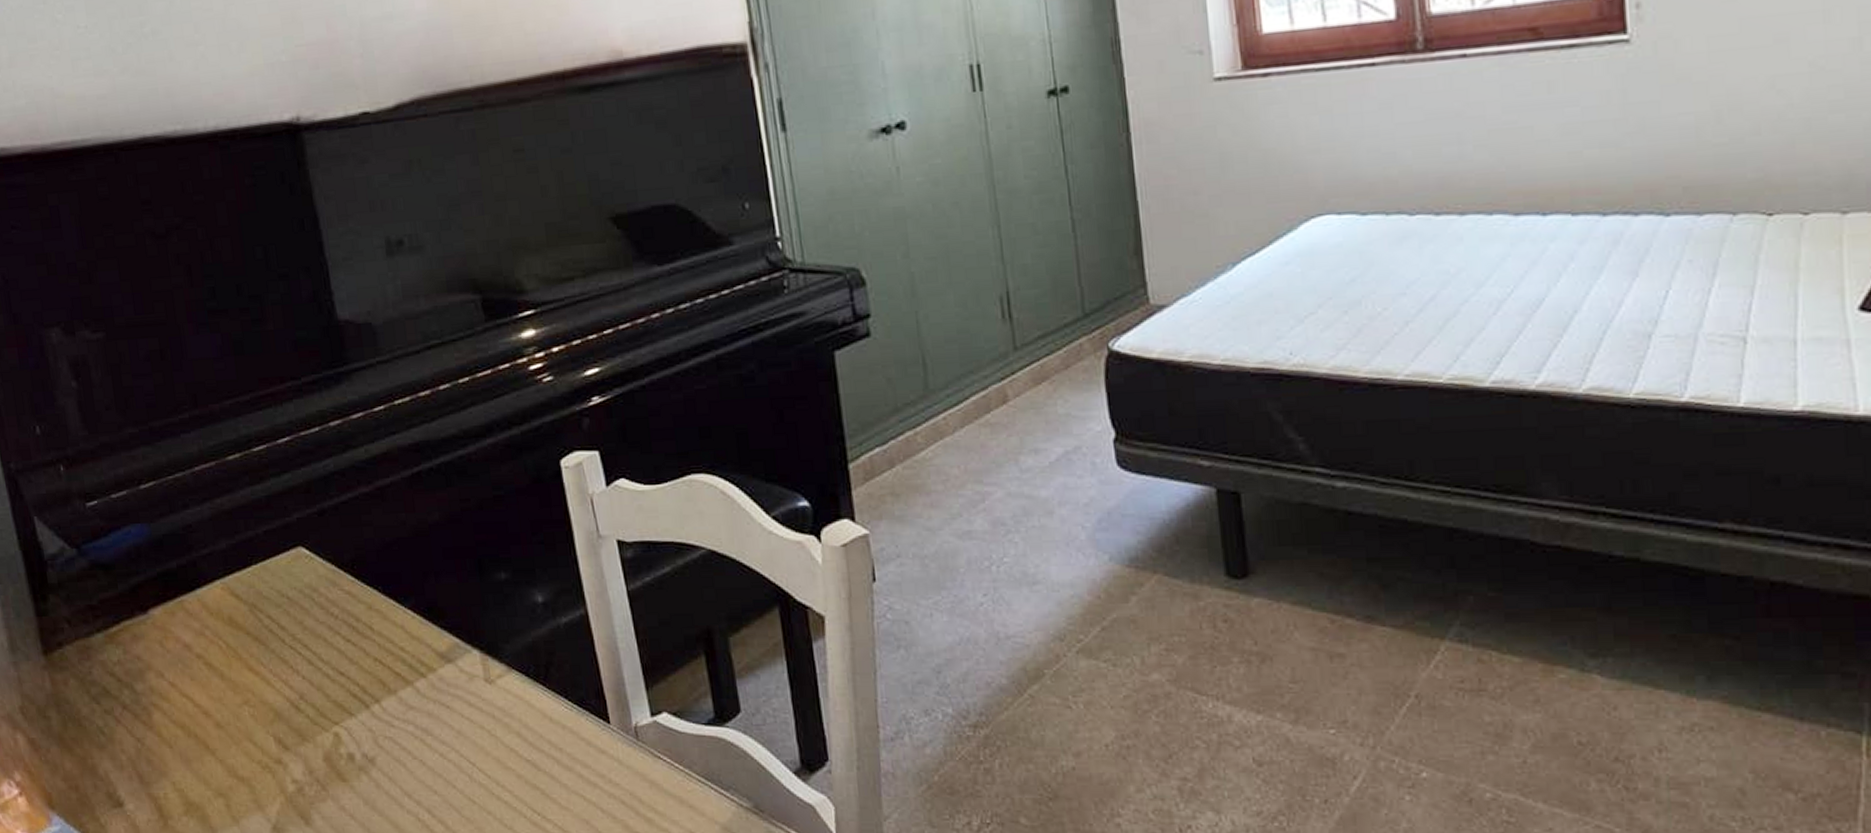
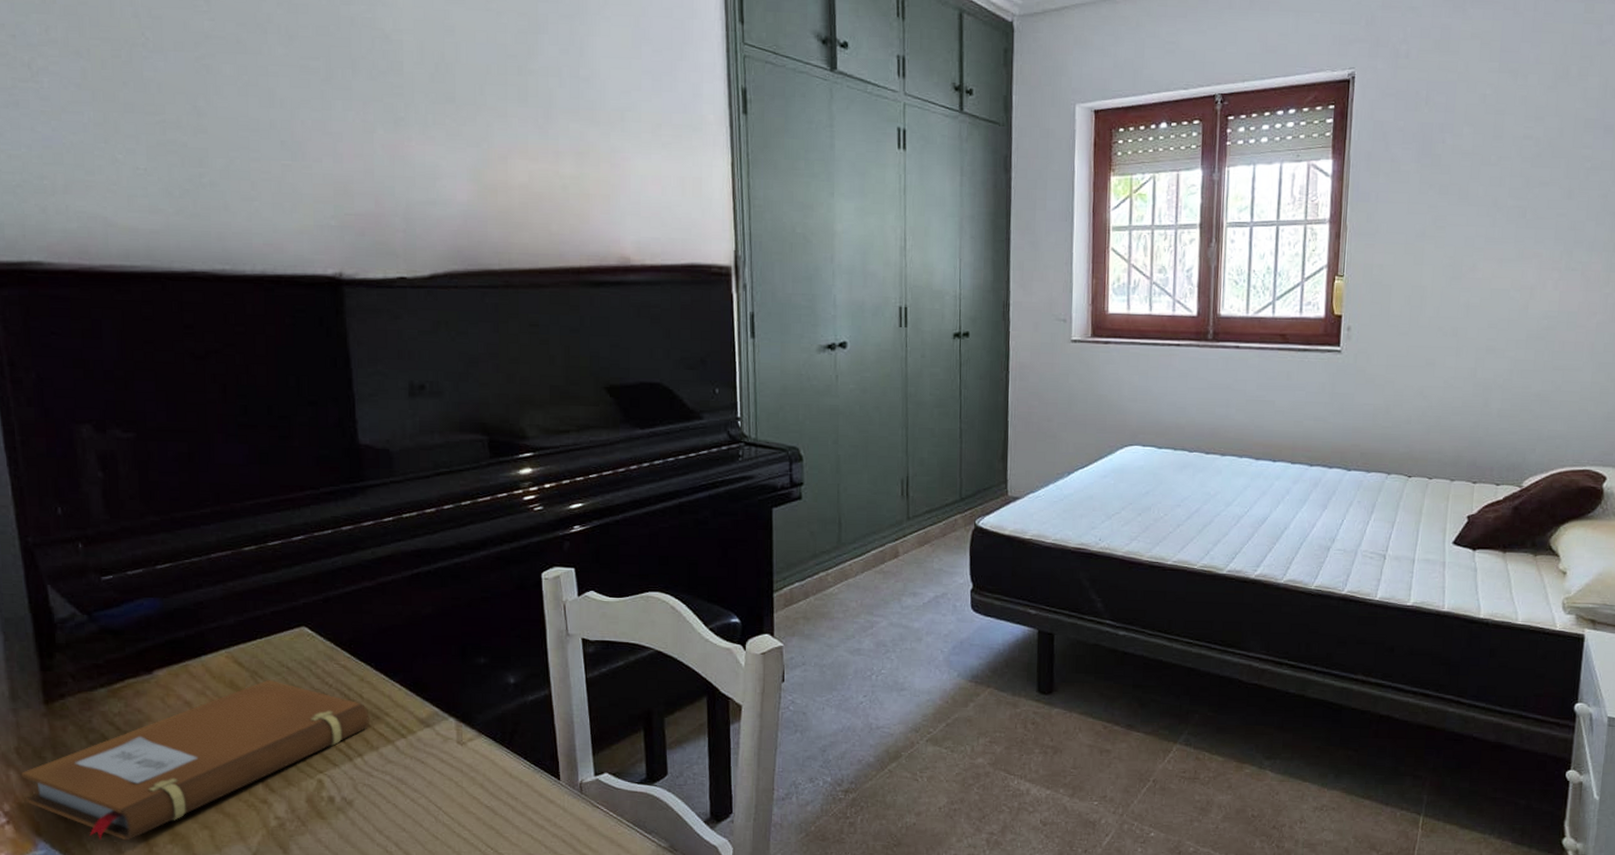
notebook: none [28,613,384,813] -> present [21,679,369,841]

